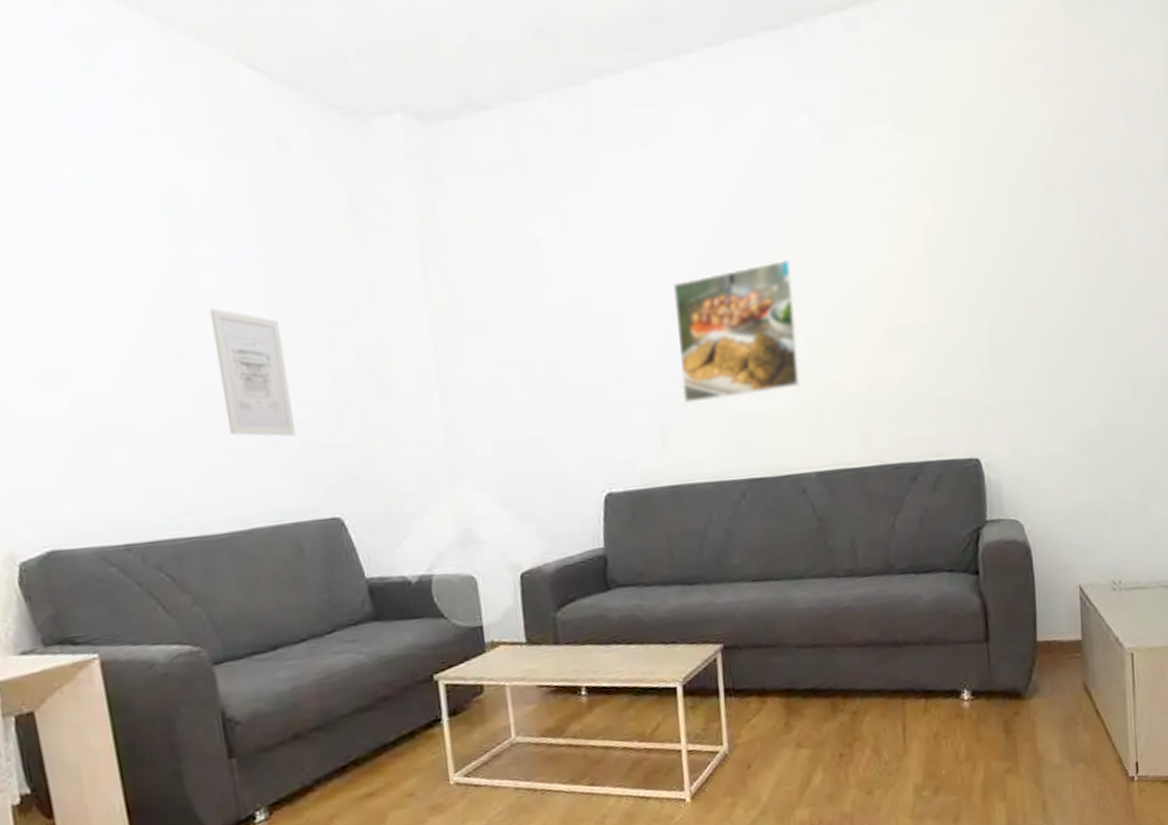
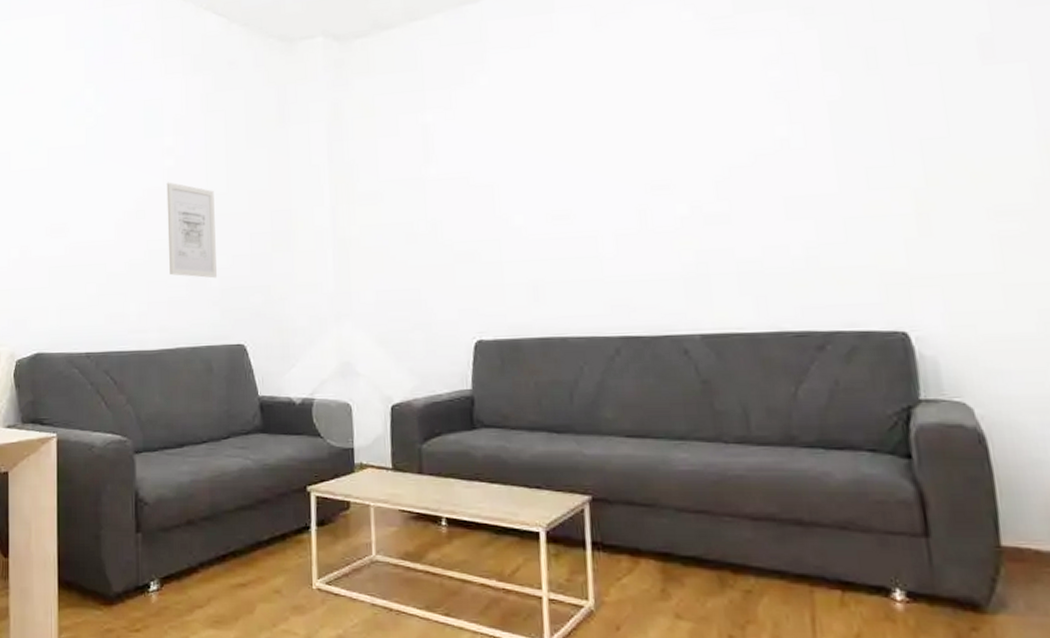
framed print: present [673,260,801,403] -> none [551,136,683,264]

